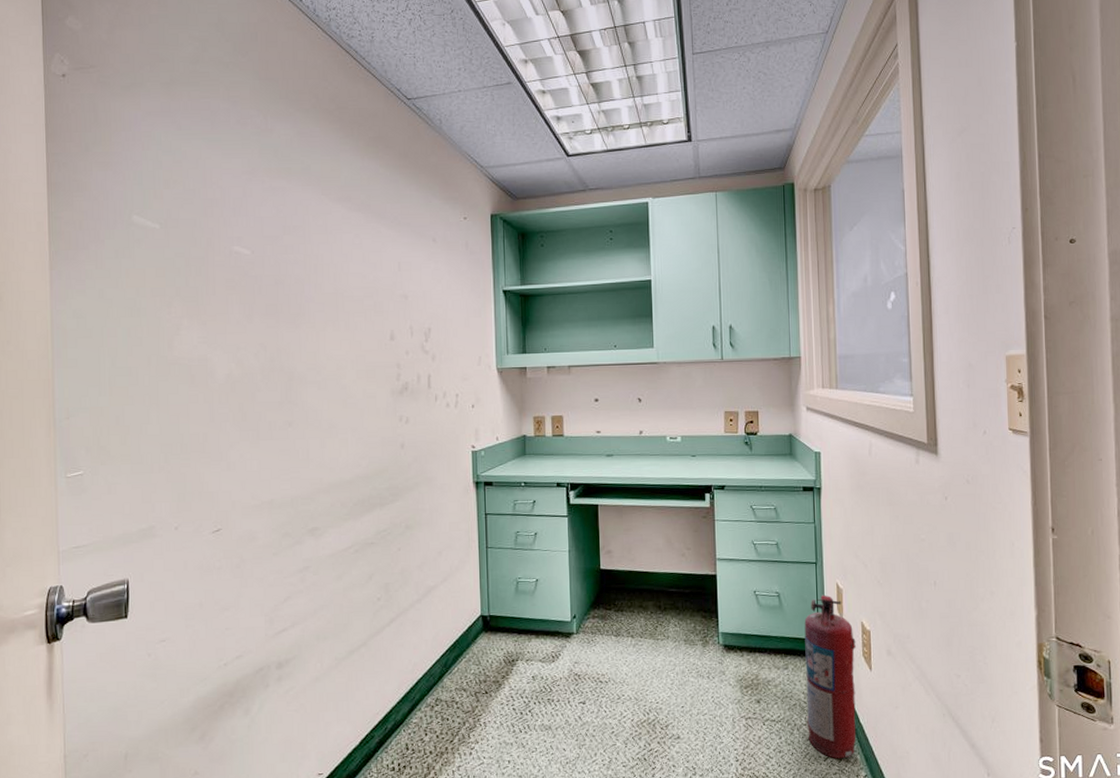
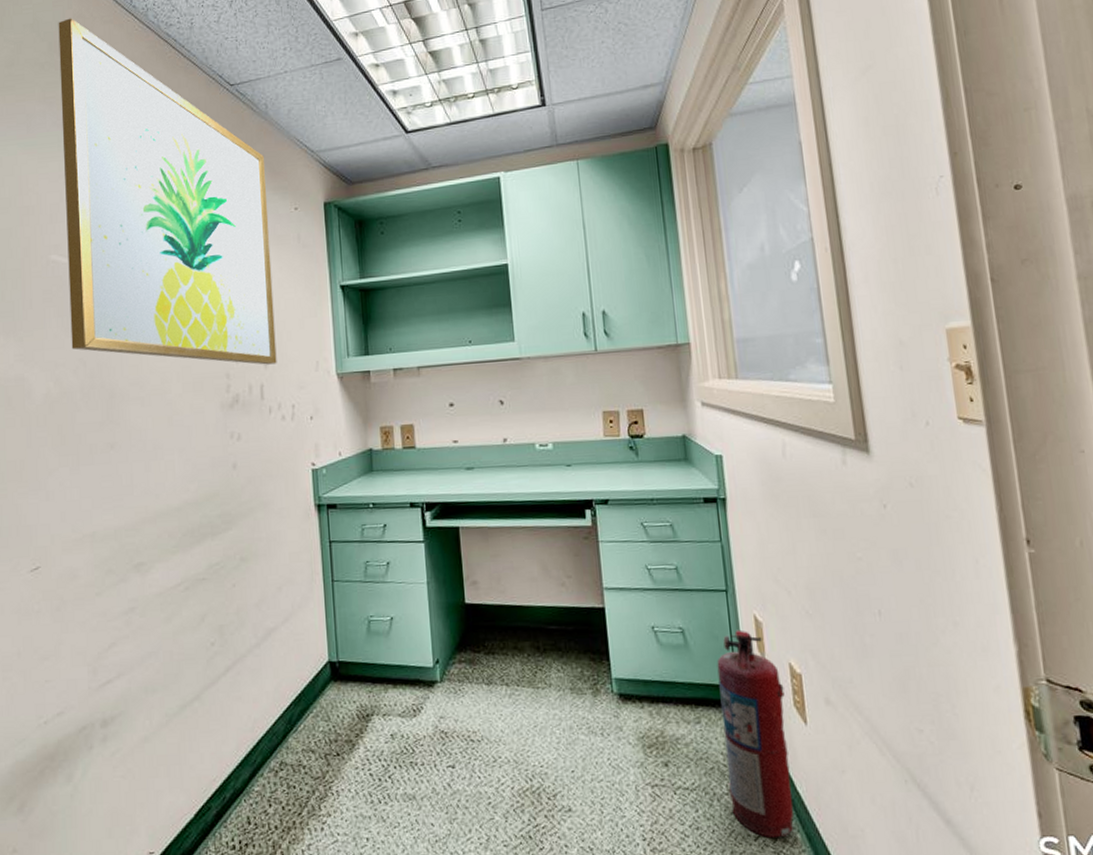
wall art: none [243,21,444,358] -> present [58,18,277,365]

